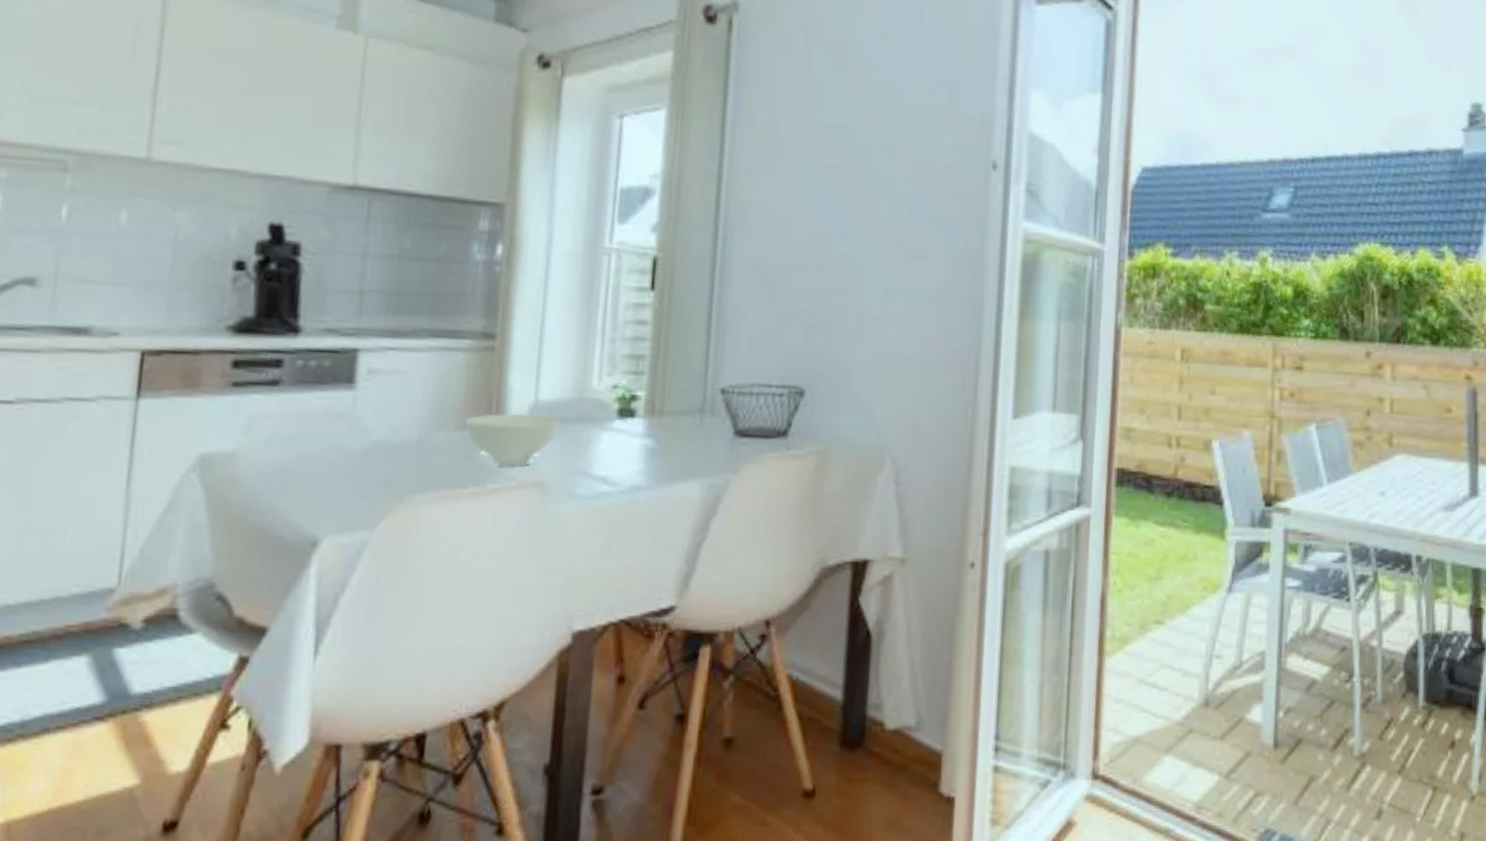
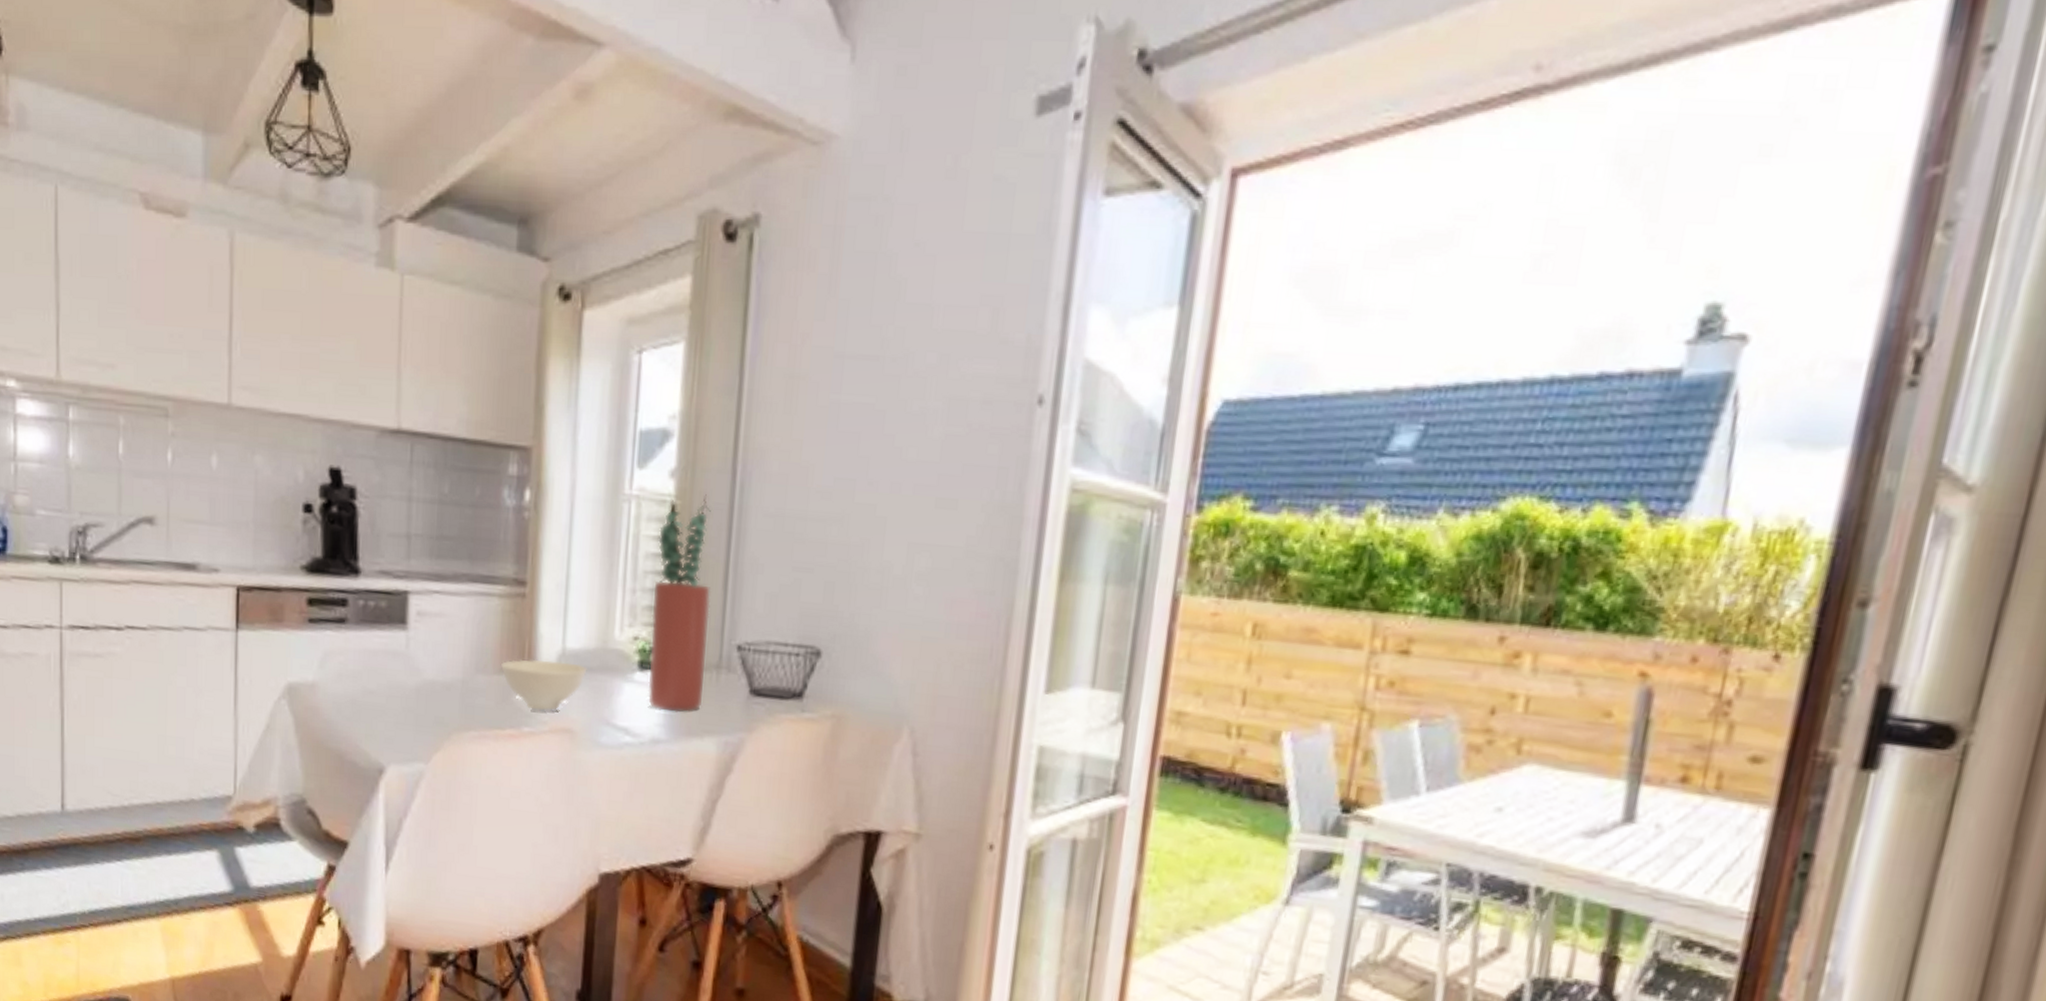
vase: none [628,247,694,458] -> present [648,494,711,713]

